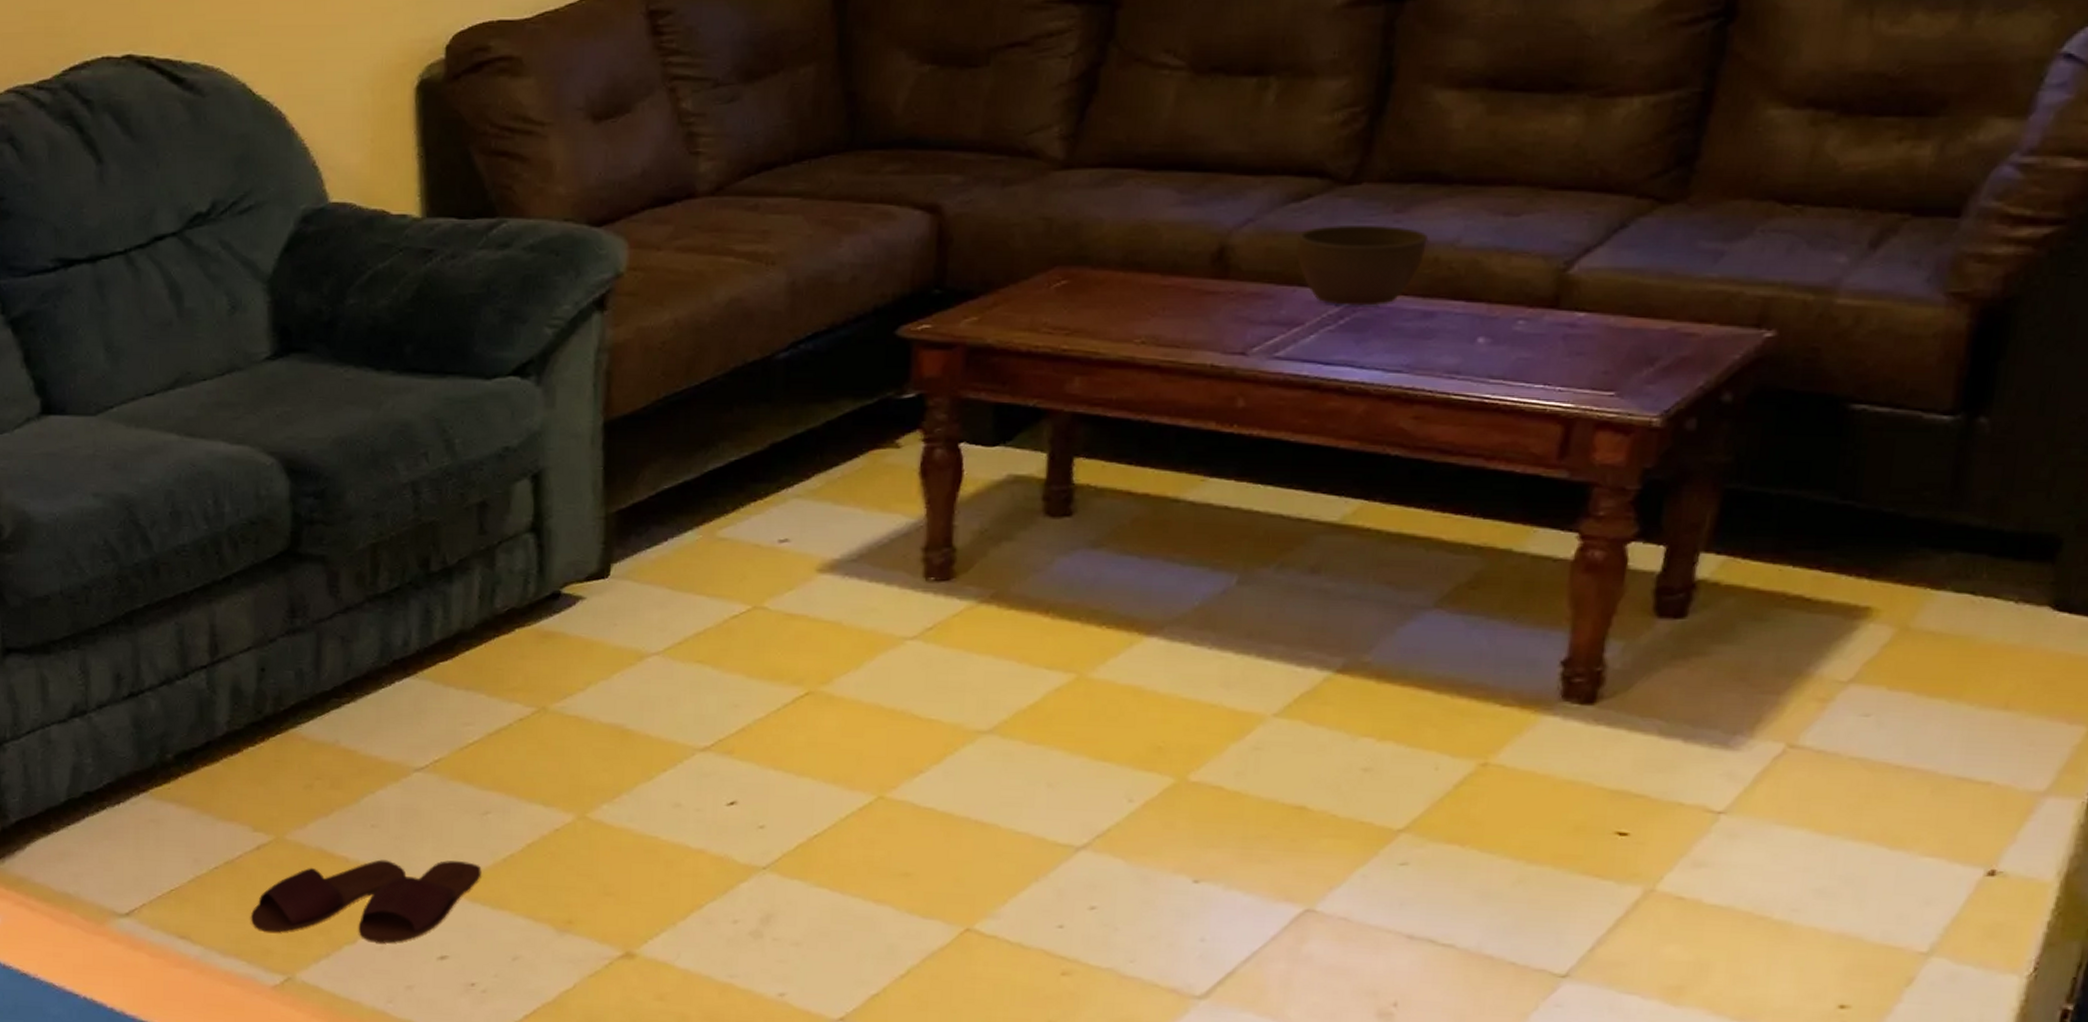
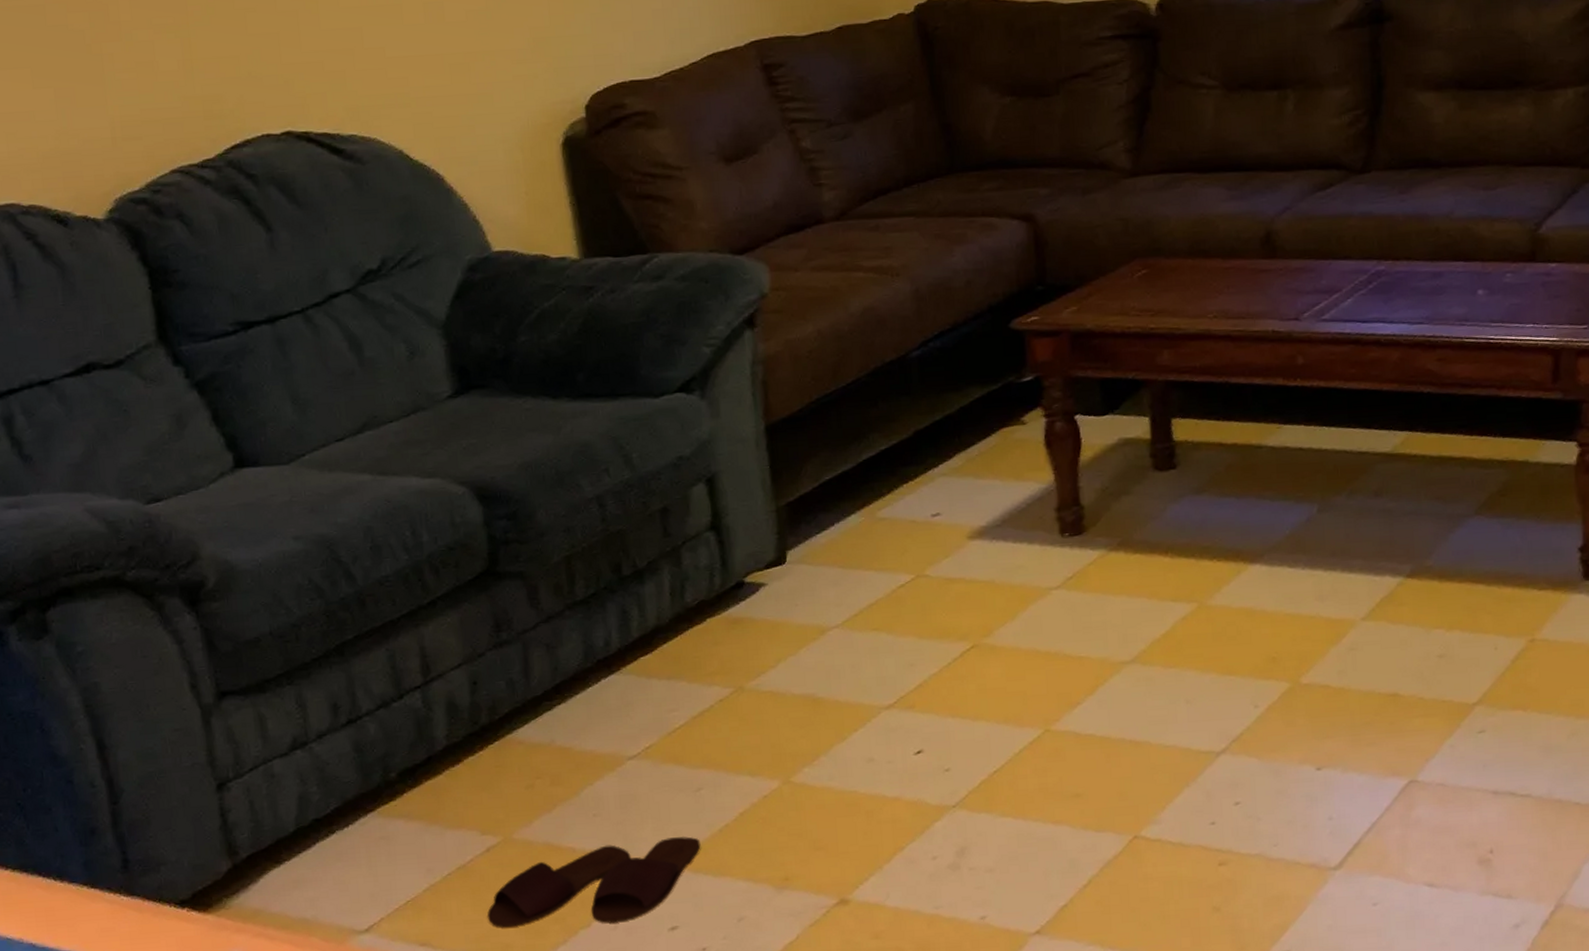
bowl: present [1296,224,1429,306] -> none [1326,204,1429,273]

